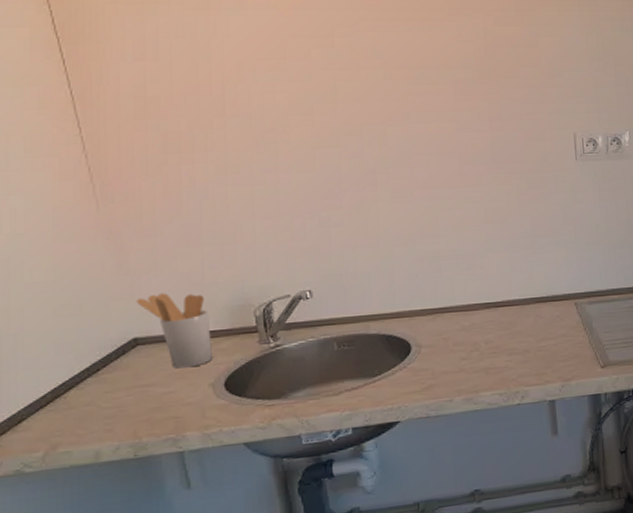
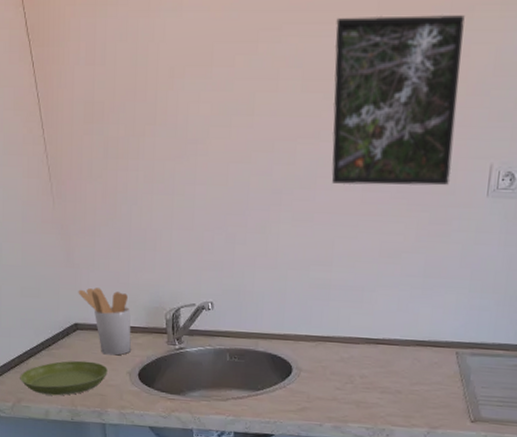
saucer: none [54,379,183,433] -> present [20,360,108,396]
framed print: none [411,14,541,161] -> present [331,15,465,186]

